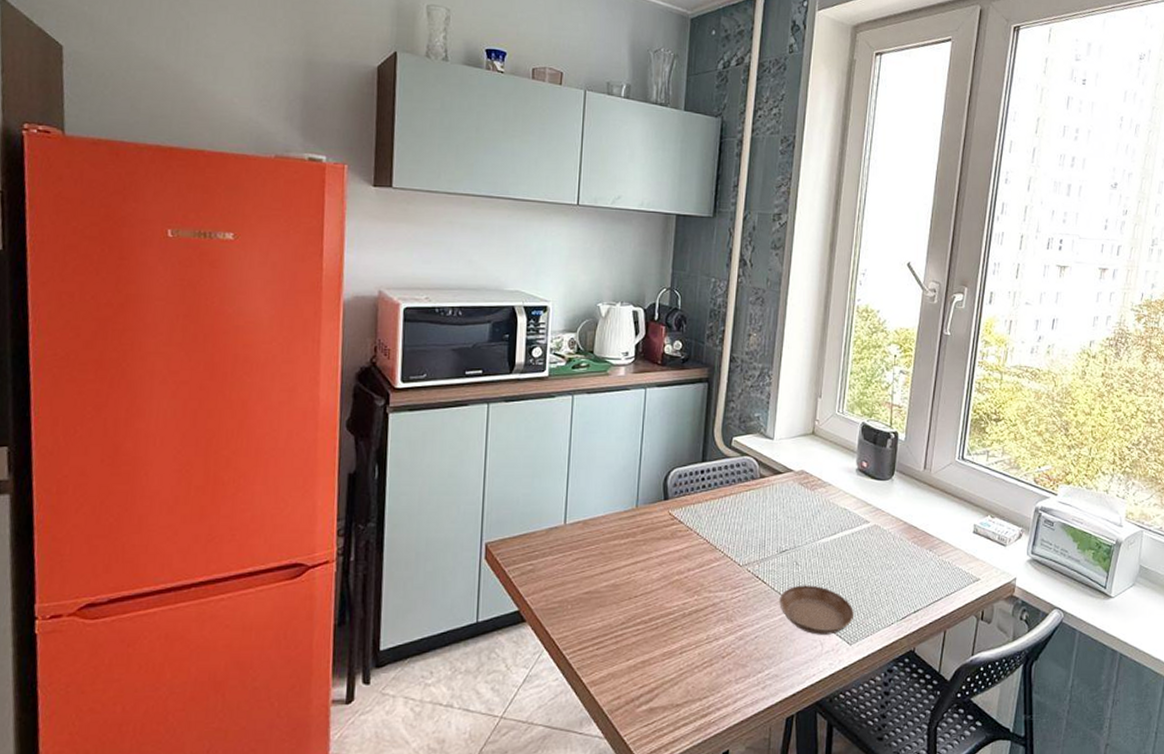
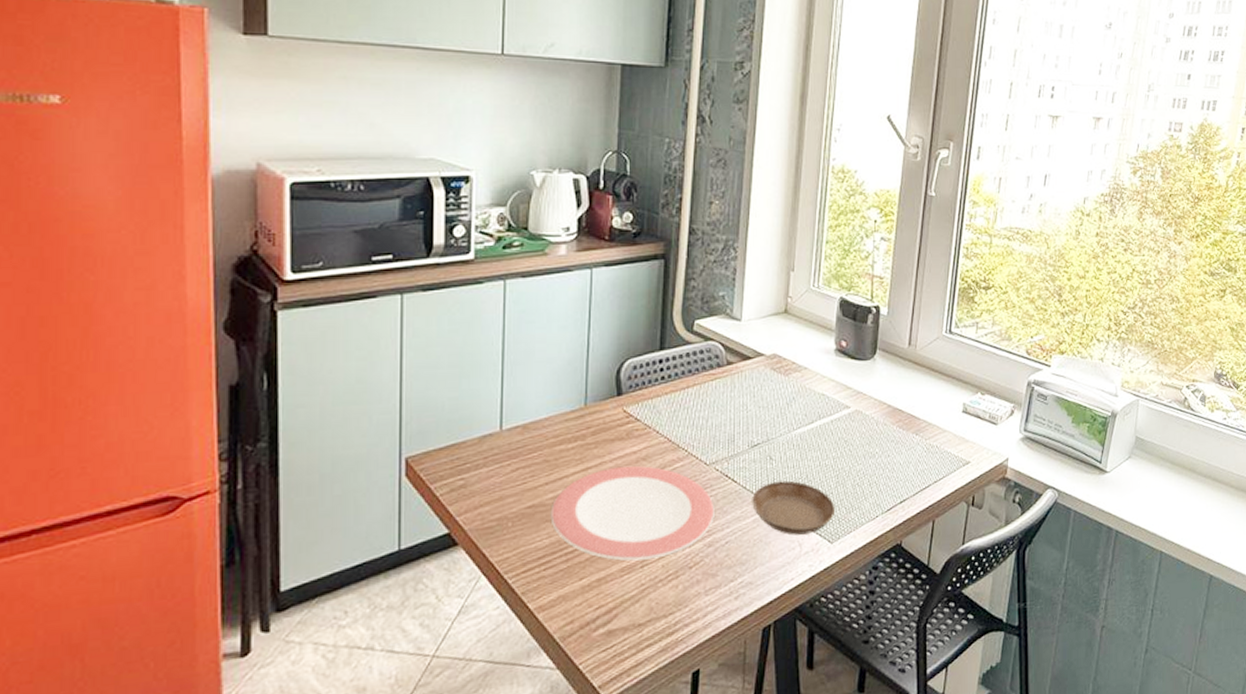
plate: none [604,562,746,647] -> present [550,465,714,561]

